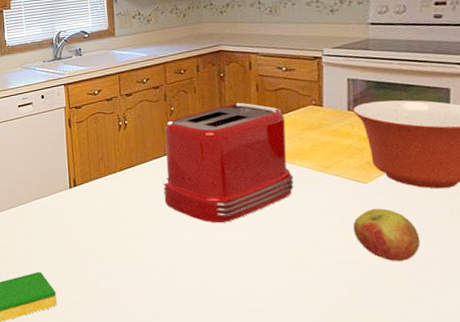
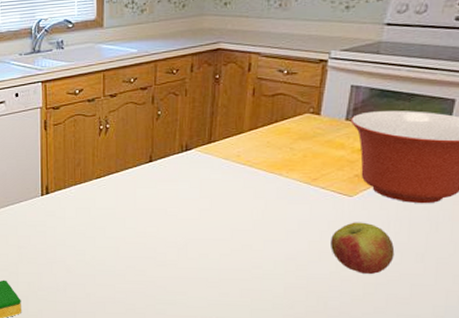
toaster: present [163,103,294,222] -> none [141,109,279,234]

